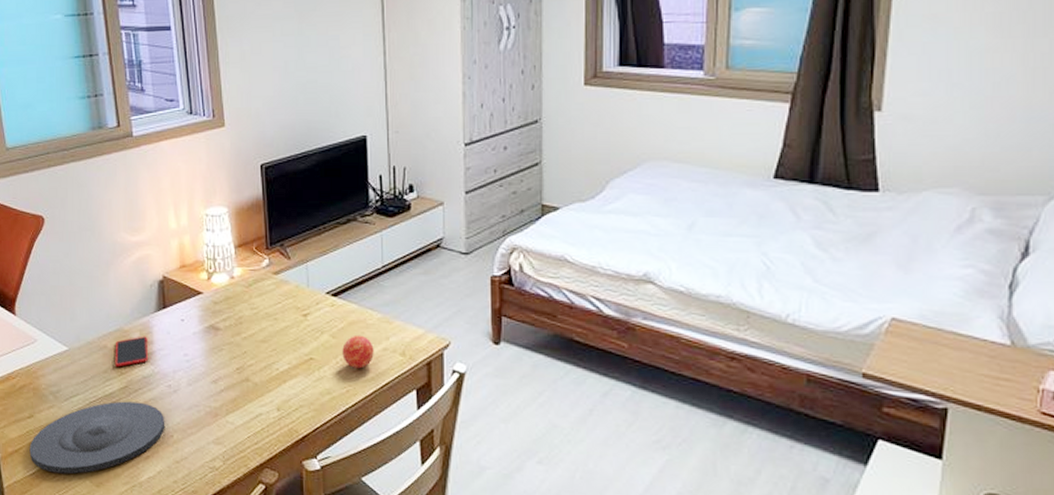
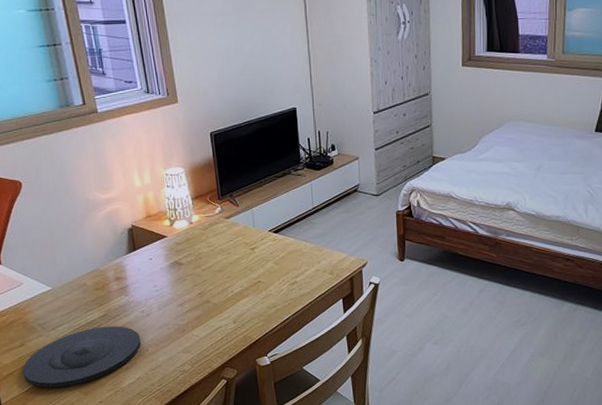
smartphone: present [115,336,148,368] -> none [93,273,123,300]
apple: present [342,334,374,369] -> none [284,261,309,286]

